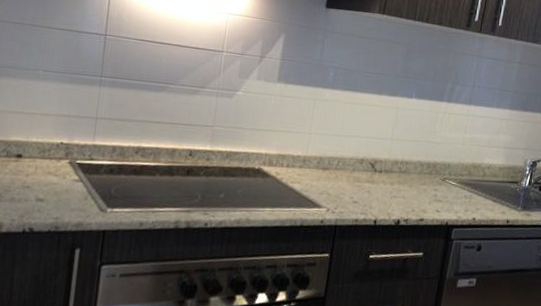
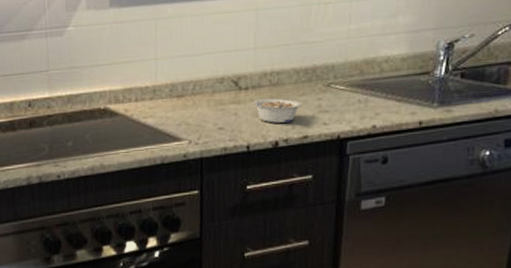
legume: none [384,182,422,206] -> present [253,98,302,123]

